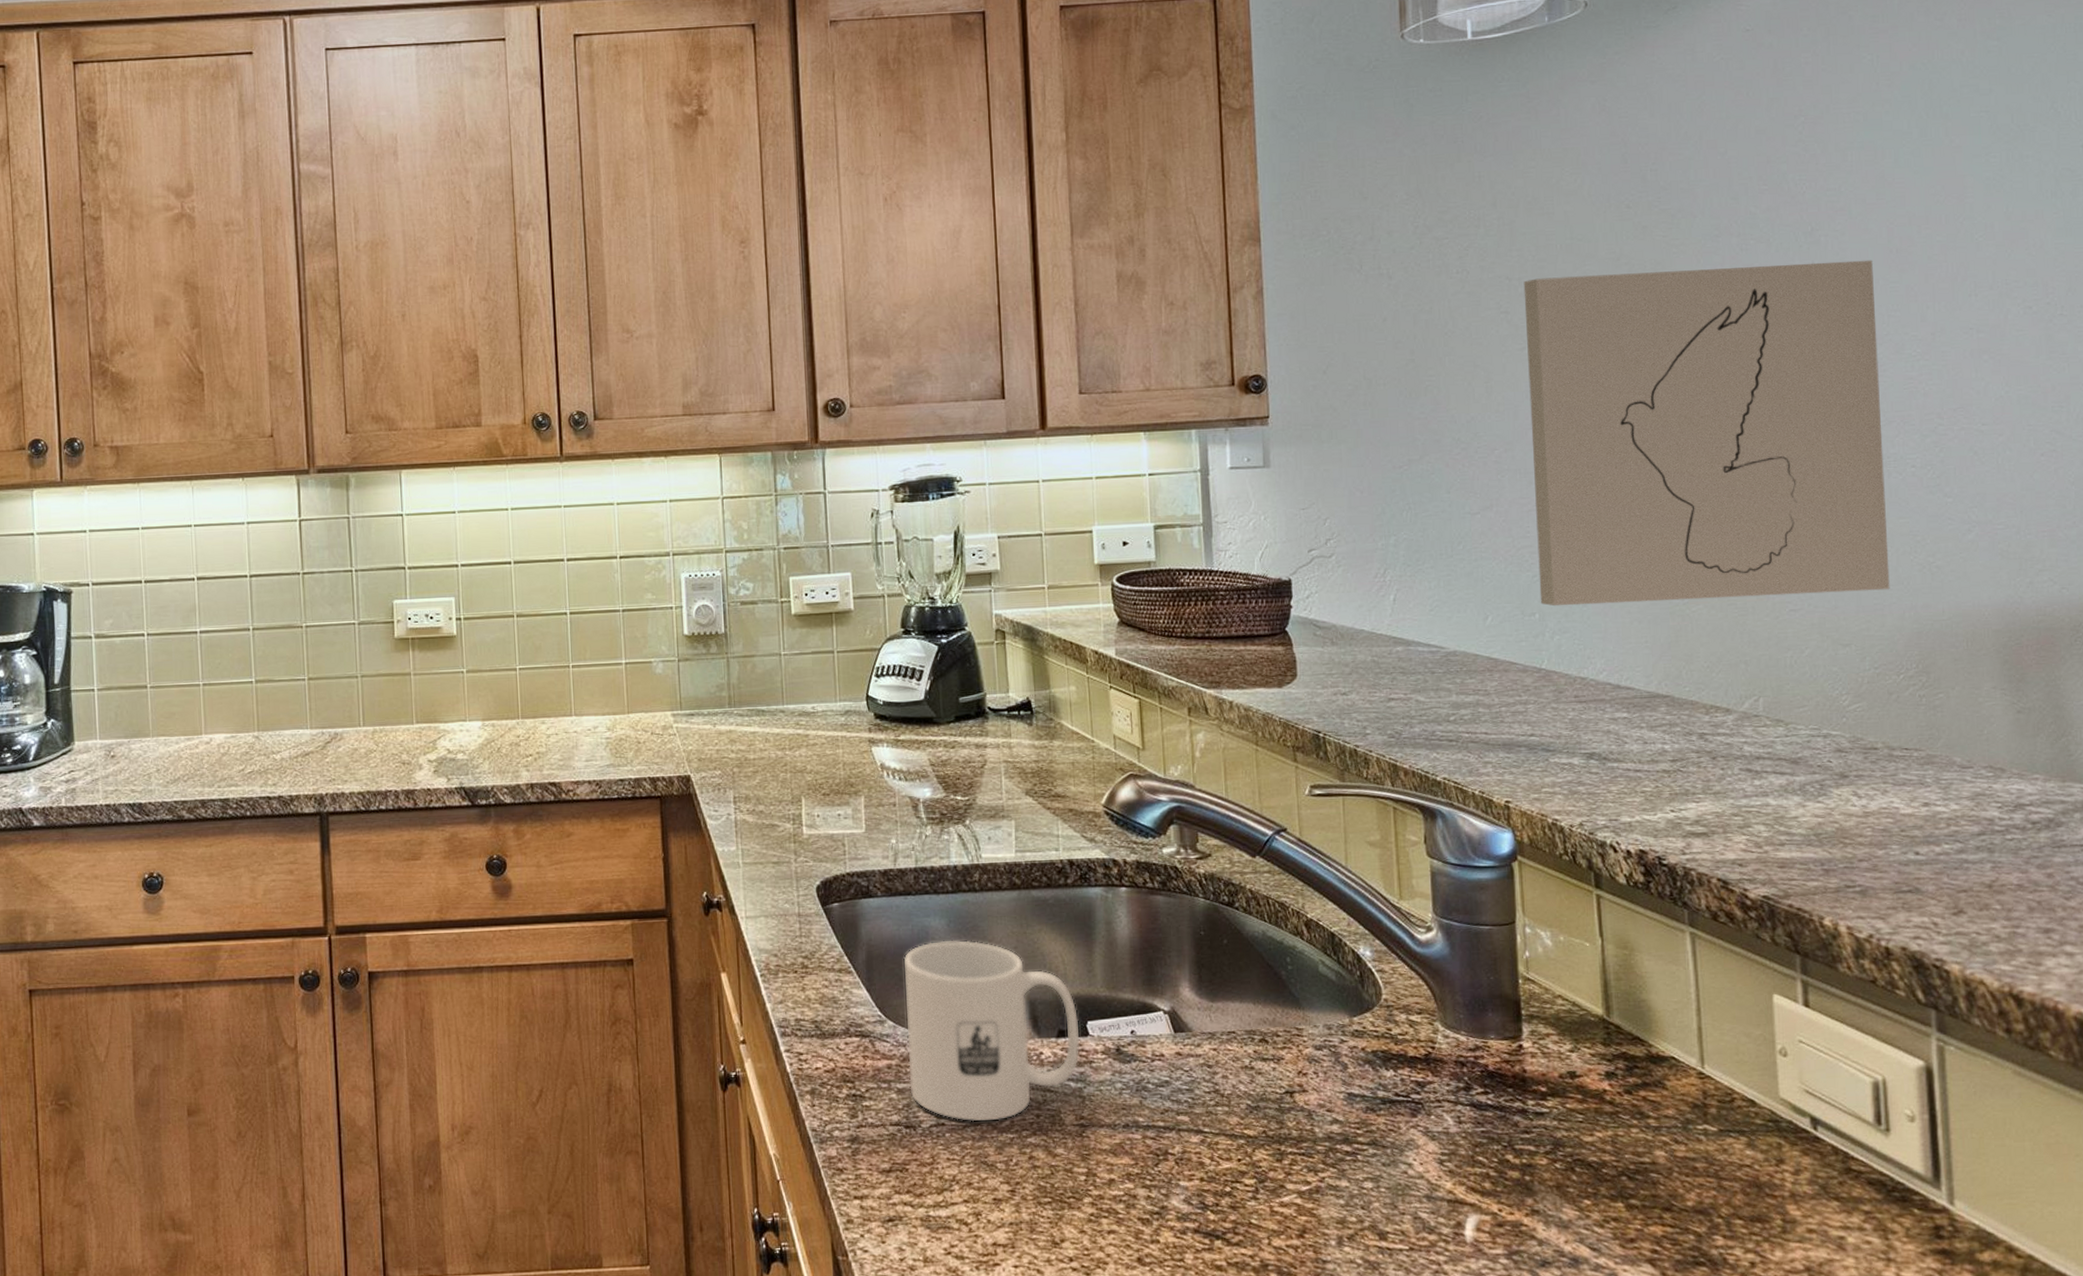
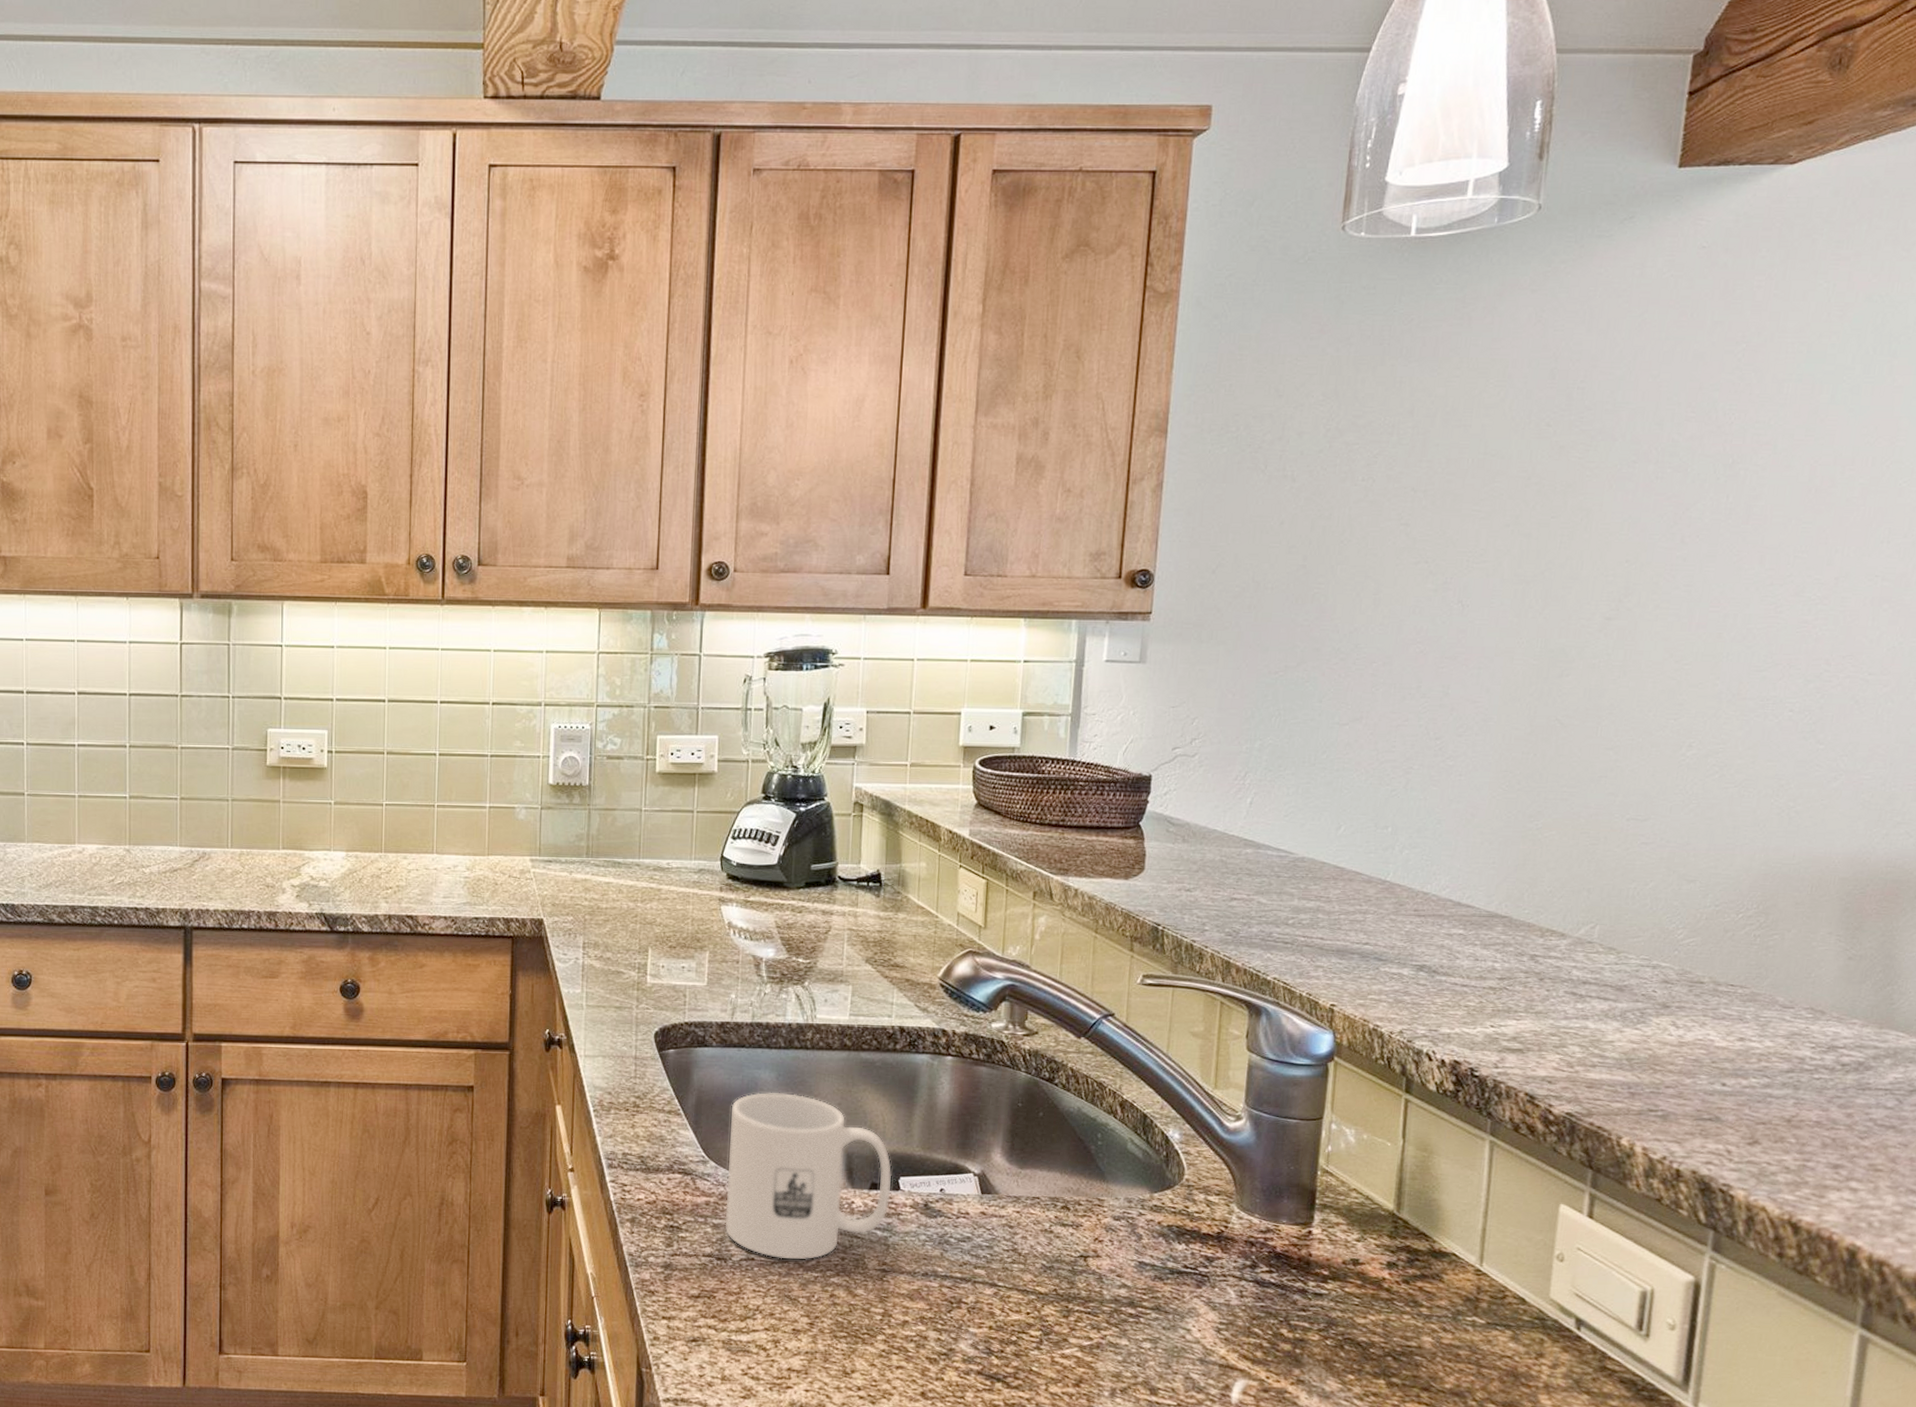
wall art: present [1523,260,1890,607] -> none [1395,492,1789,831]

